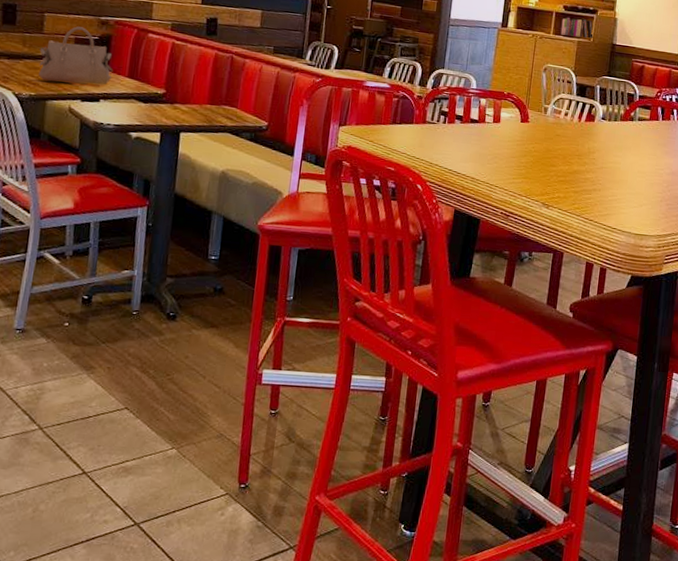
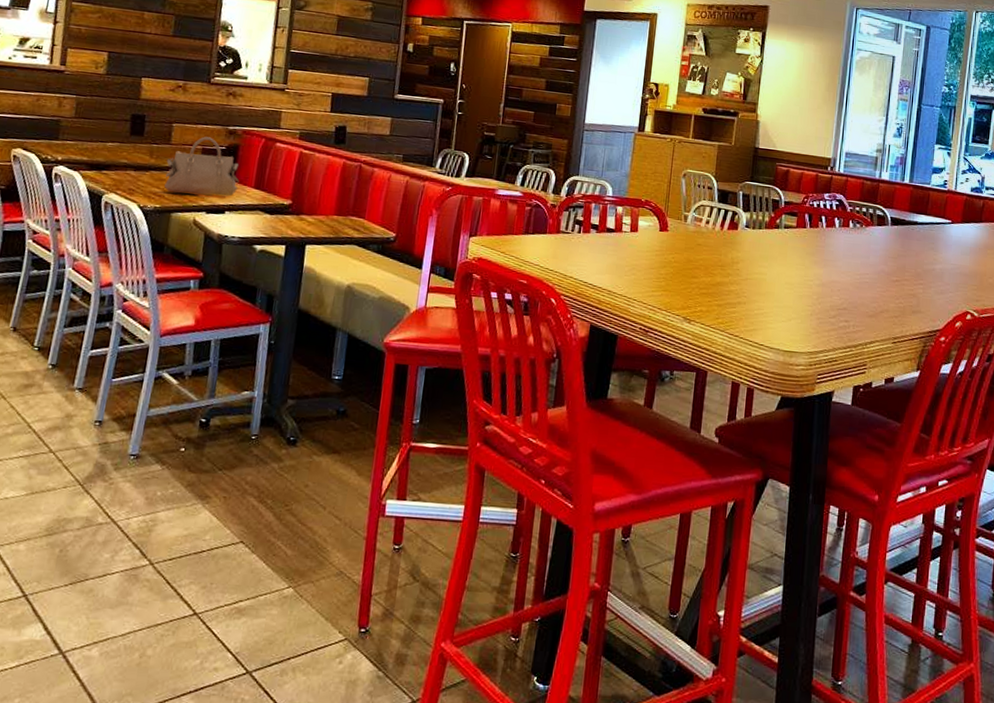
books: present [560,16,594,39] -> none [700,119,735,143]

